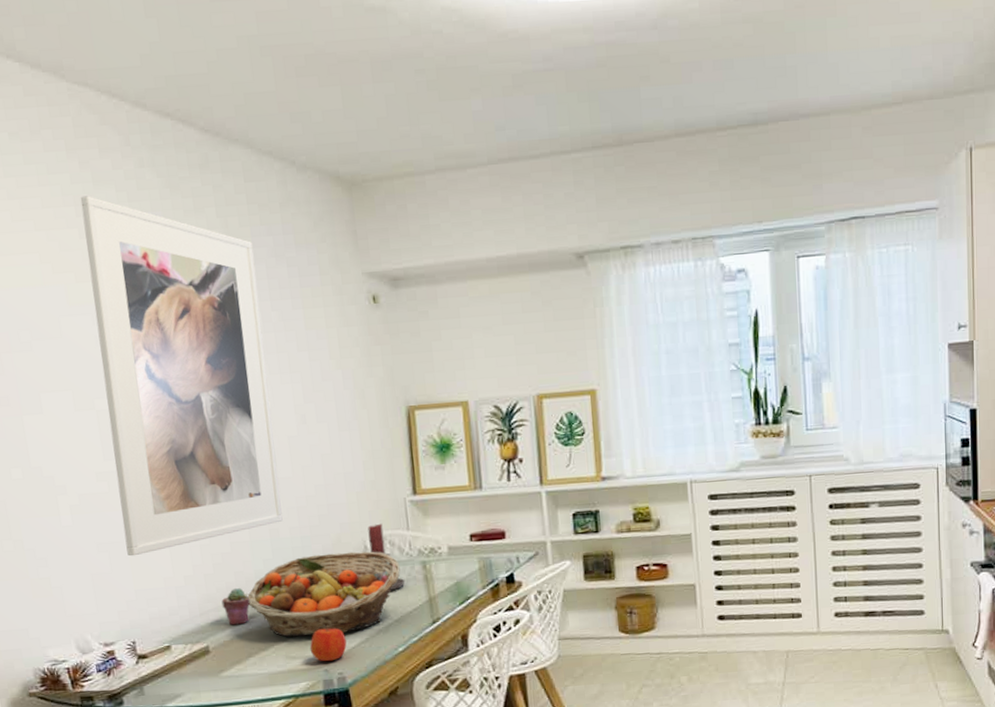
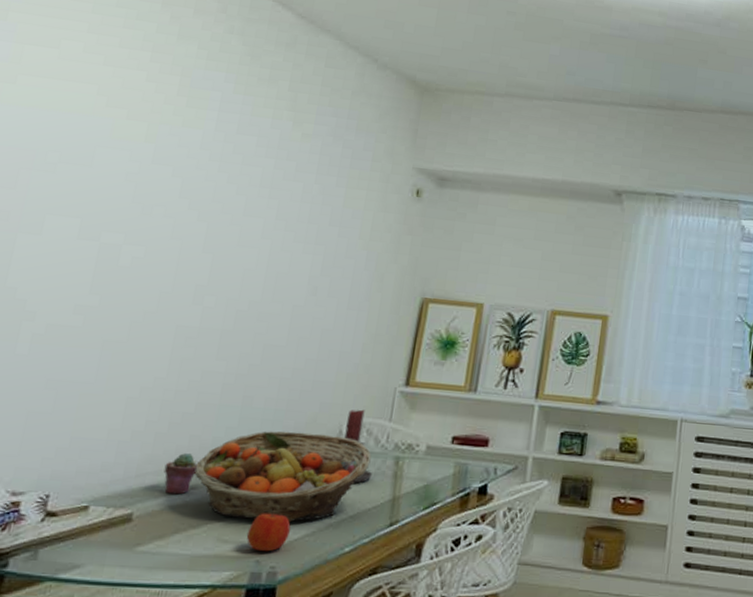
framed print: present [80,196,283,557] -> none [77,45,315,400]

